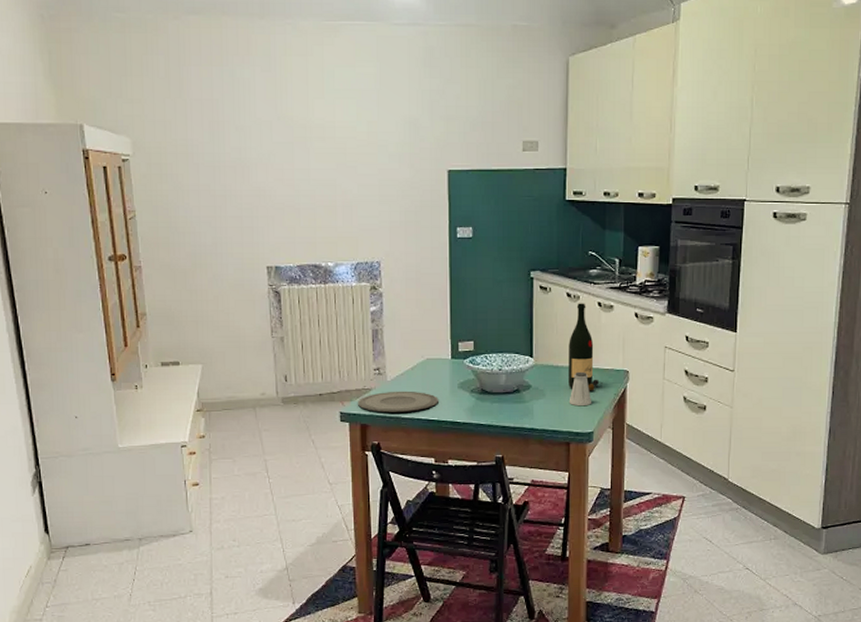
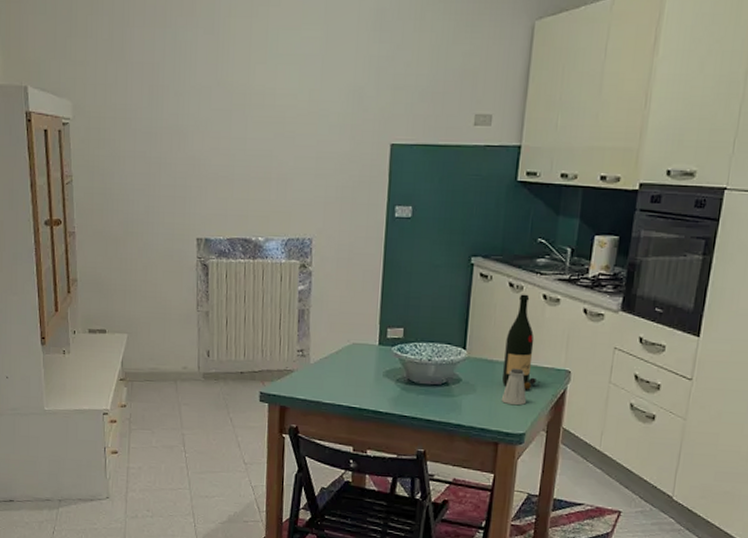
plate: present [358,391,438,414] -> none [279,374,362,398]

